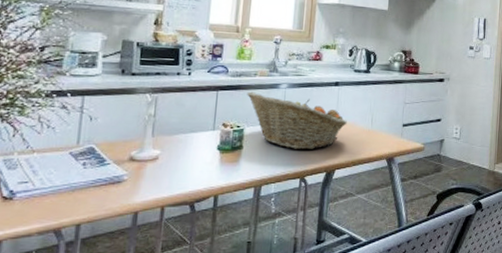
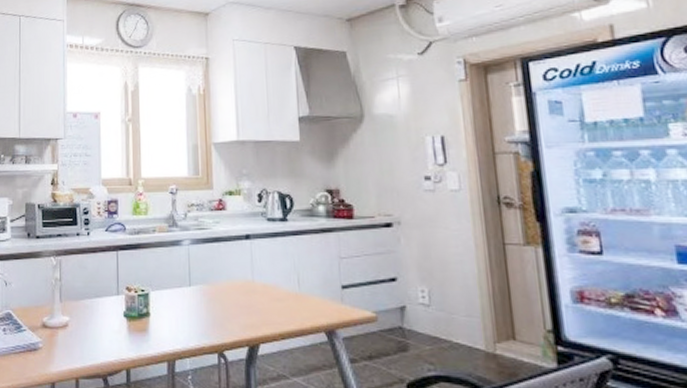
fruit basket: present [247,91,347,149] -> none [148,250,267,318]

